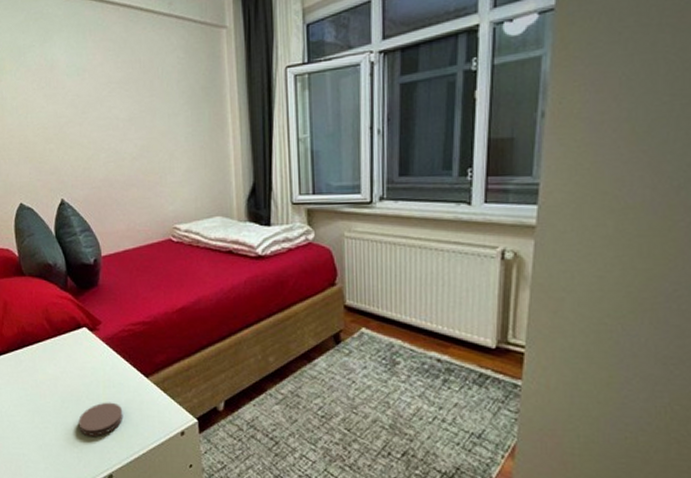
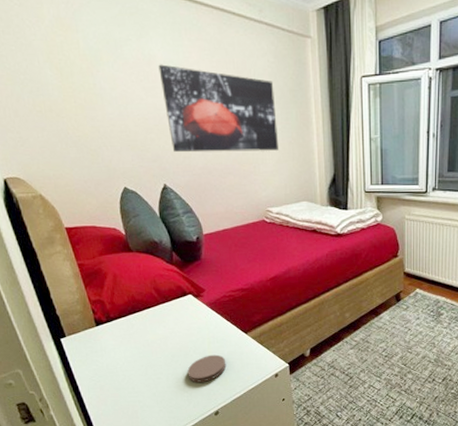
wall art: none [61,69,188,163] -> present [158,64,278,153]

